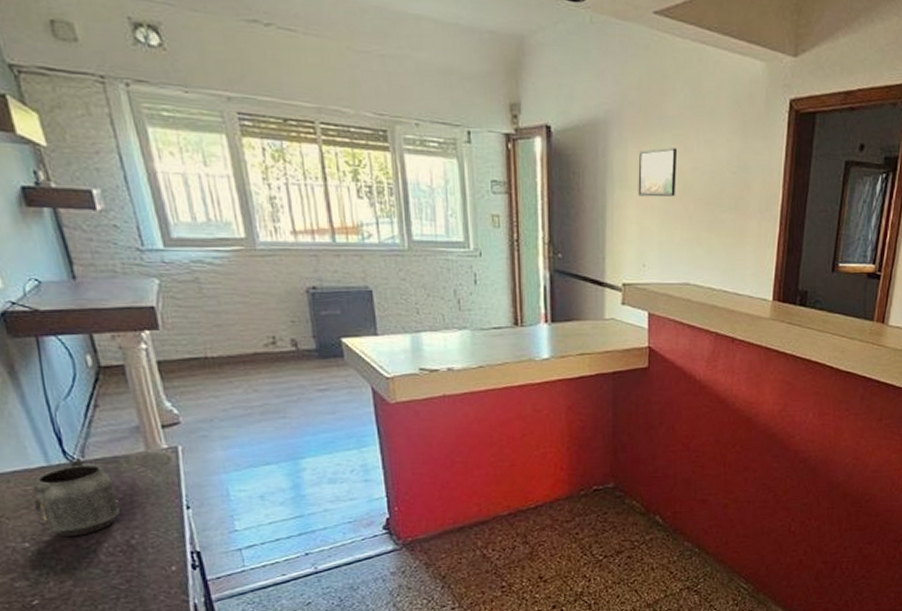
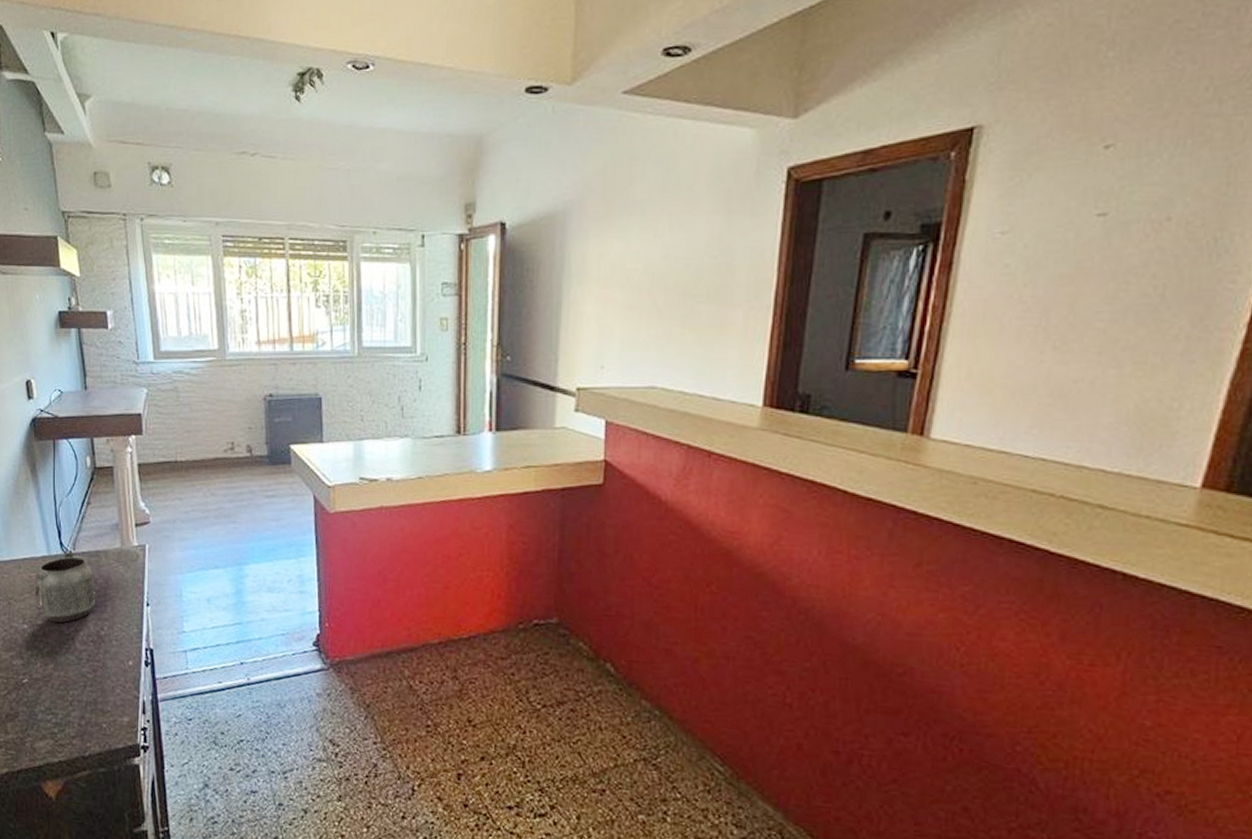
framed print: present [638,148,676,197] -> none [598,235,645,291]

